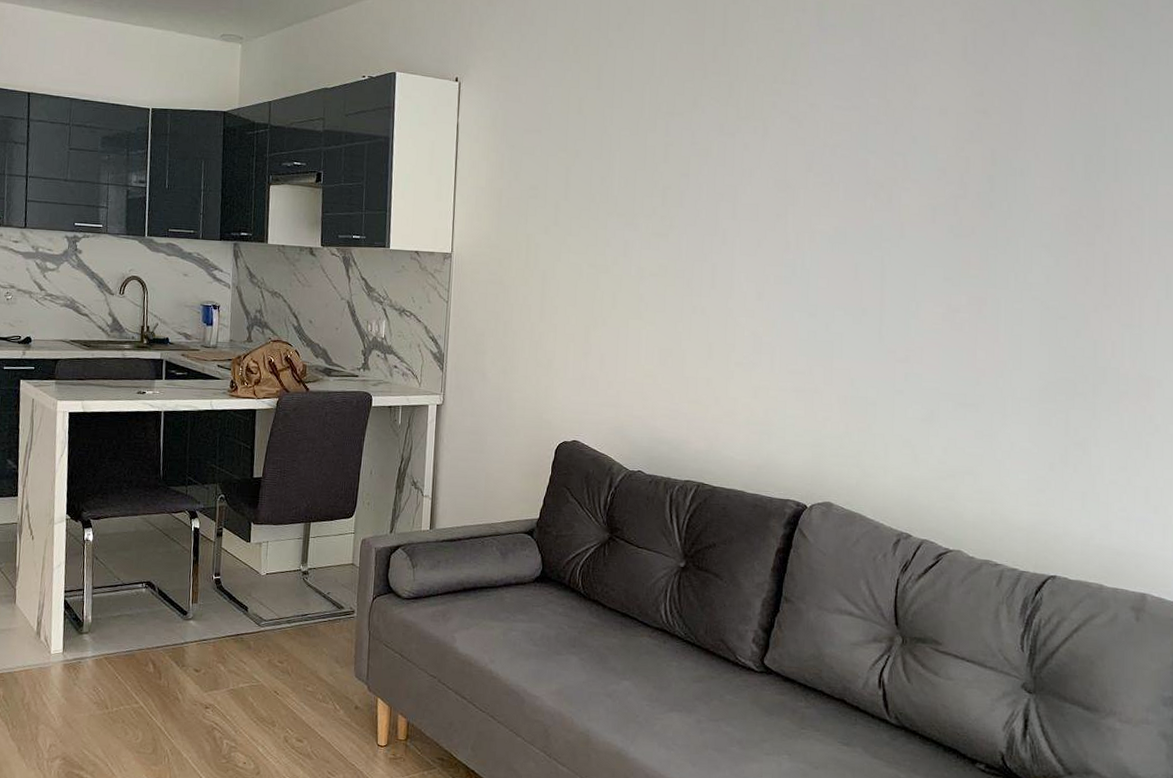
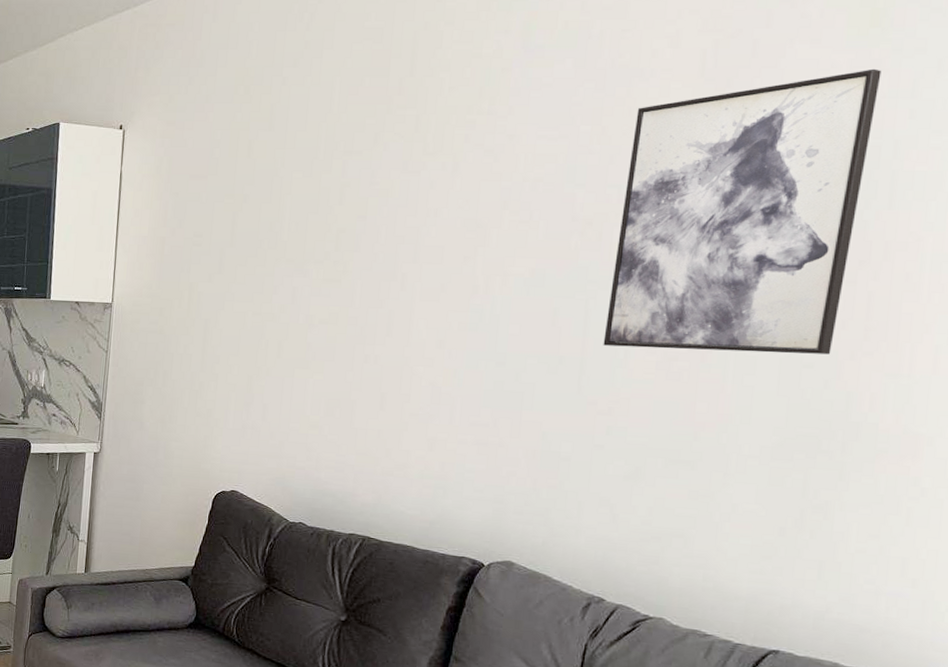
wall art: none [898,61,1102,307] -> present [603,68,882,355]

